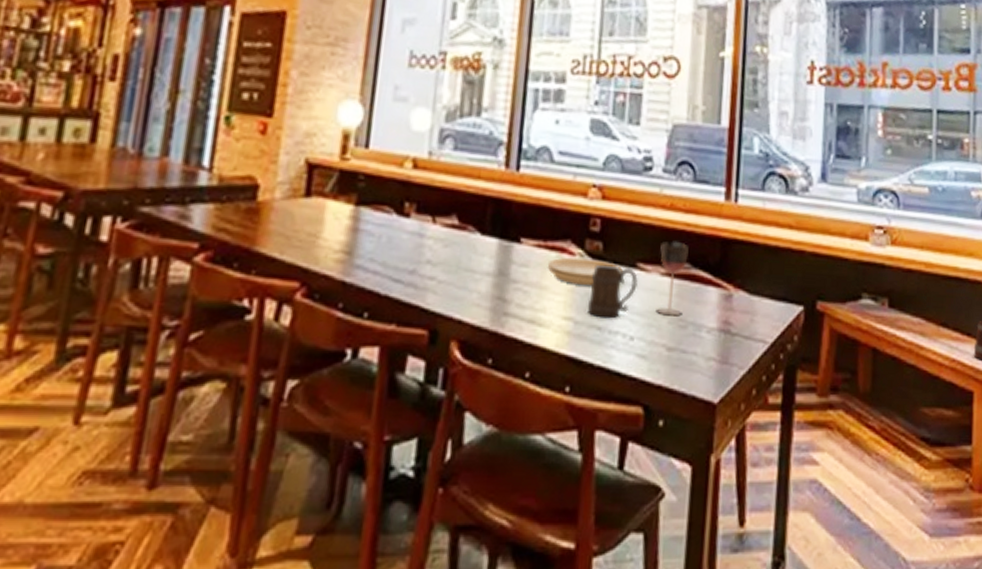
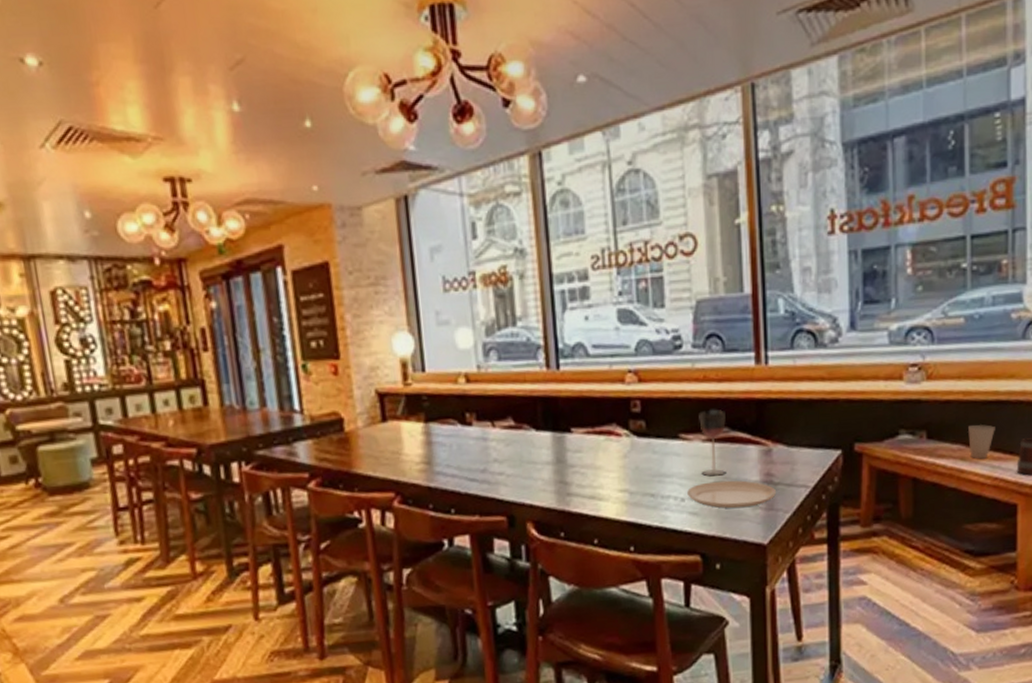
plate: present [547,257,624,287] -> none [598,436,668,462]
beer mug: present [587,264,638,318] -> none [638,439,682,487]
plate: none [637,322,732,358] -> present [687,480,776,509]
cup: none [928,300,954,337] -> present [968,425,995,459]

